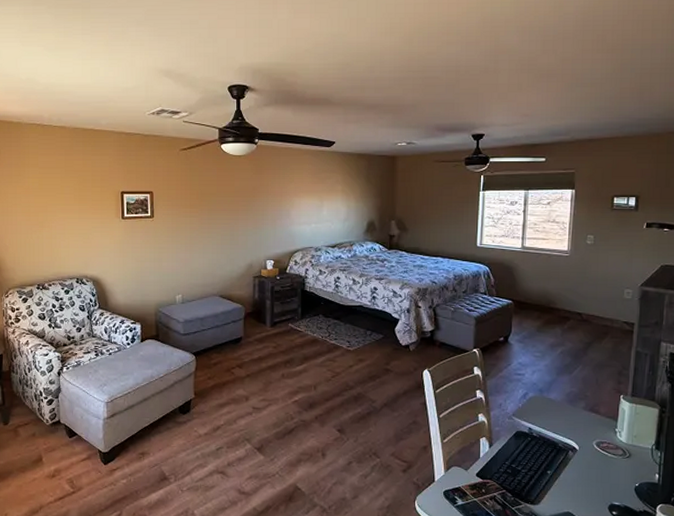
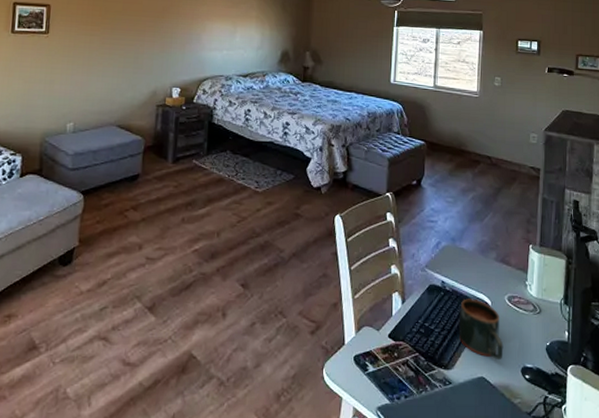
mug: none [545,443,591,498] -> present [458,298,504,361]

